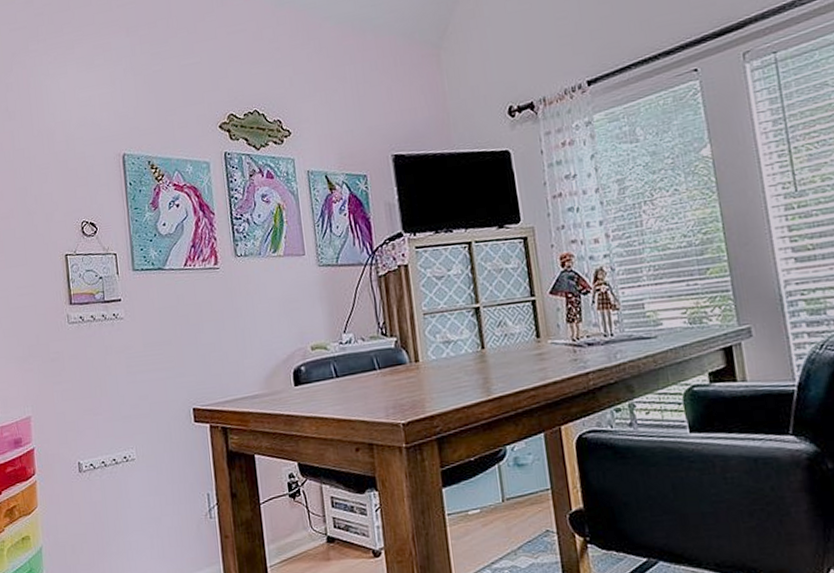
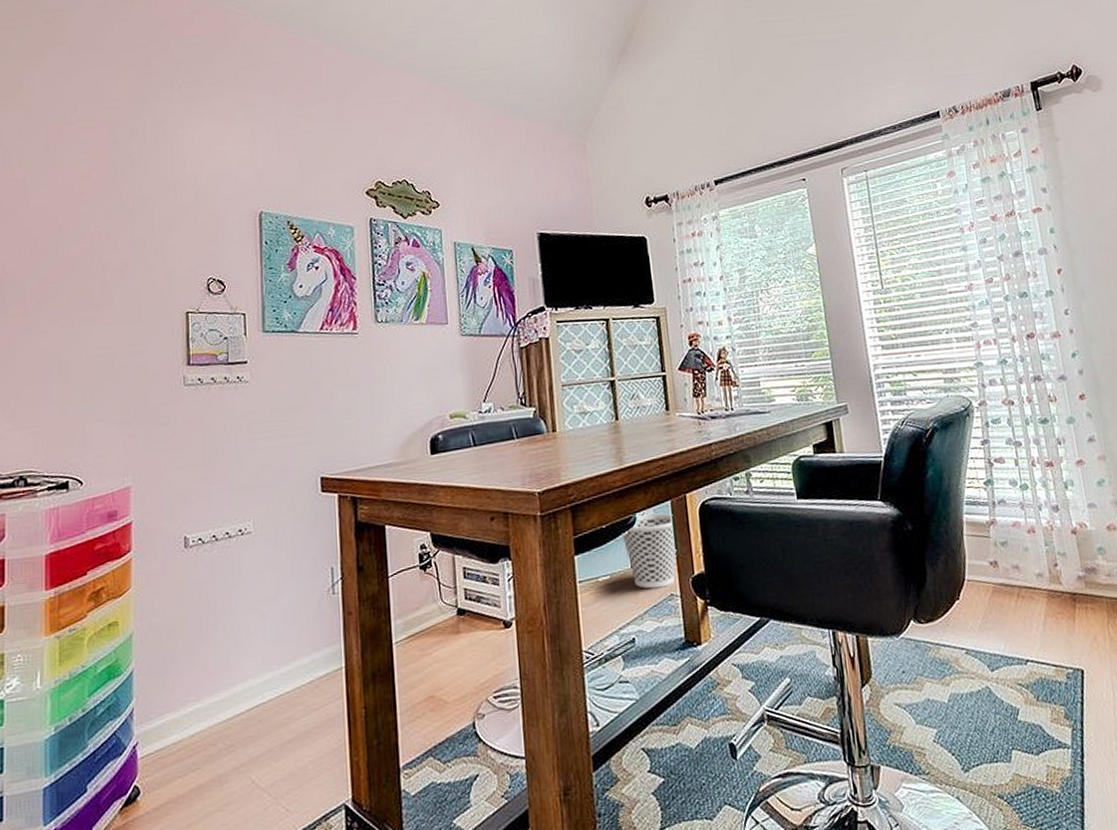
wastebasket: none [491,446,552,524] -> present [622,513,677,589]

